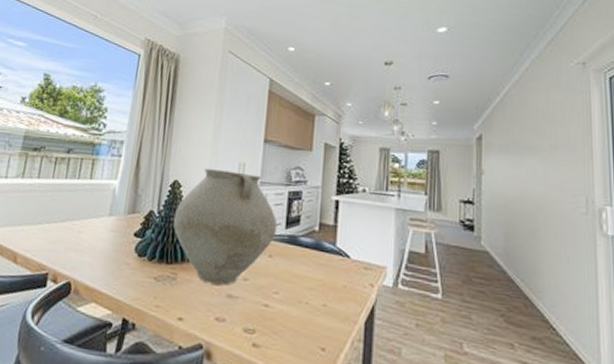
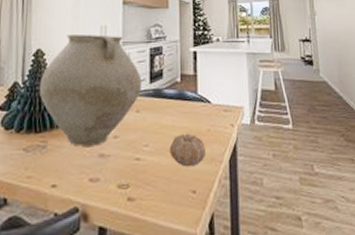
fruit: none [301,286,340,323] -> present [170,133,205,167]

